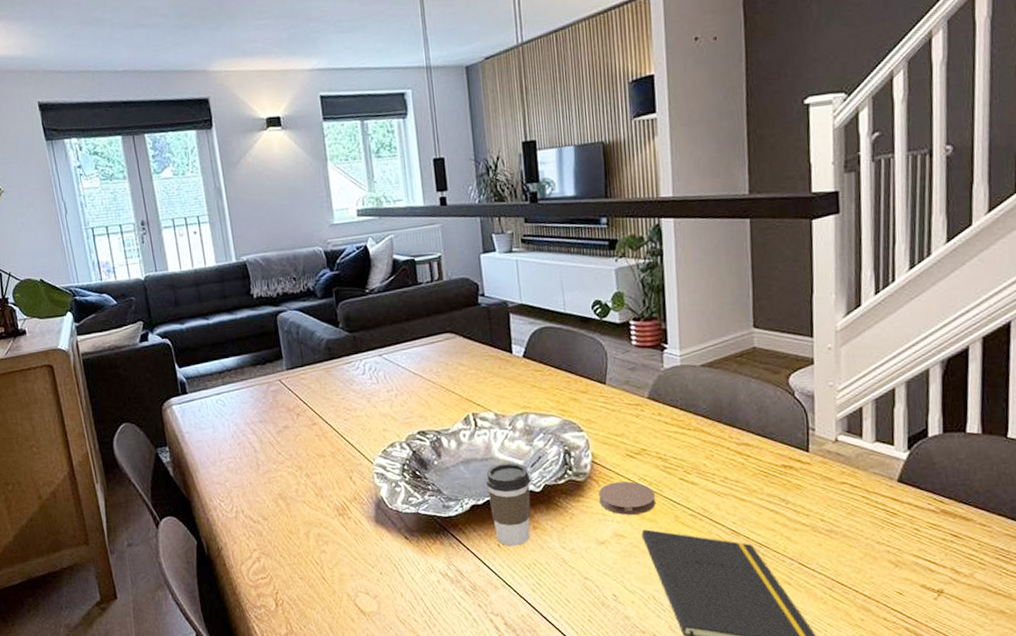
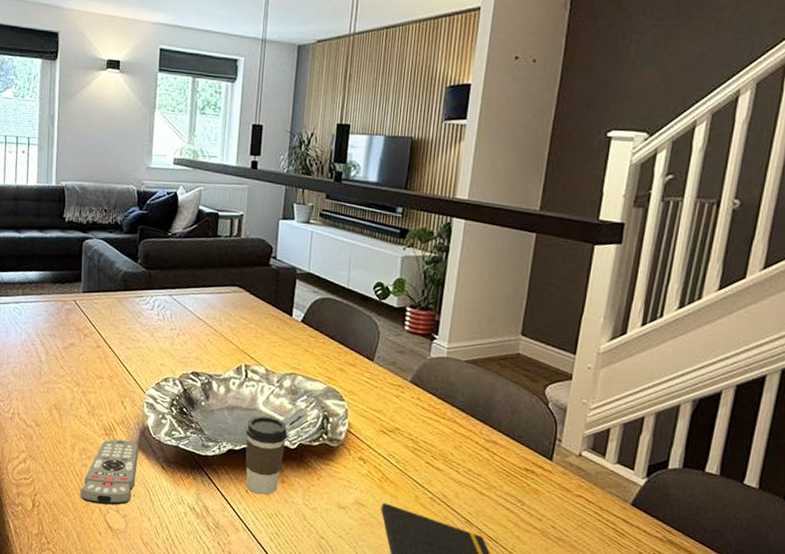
remote control: none [323,517,380,590] -> present [80,439,138,505]
coaster: present [599,481,656,515] -> none [347,453,401,488]

